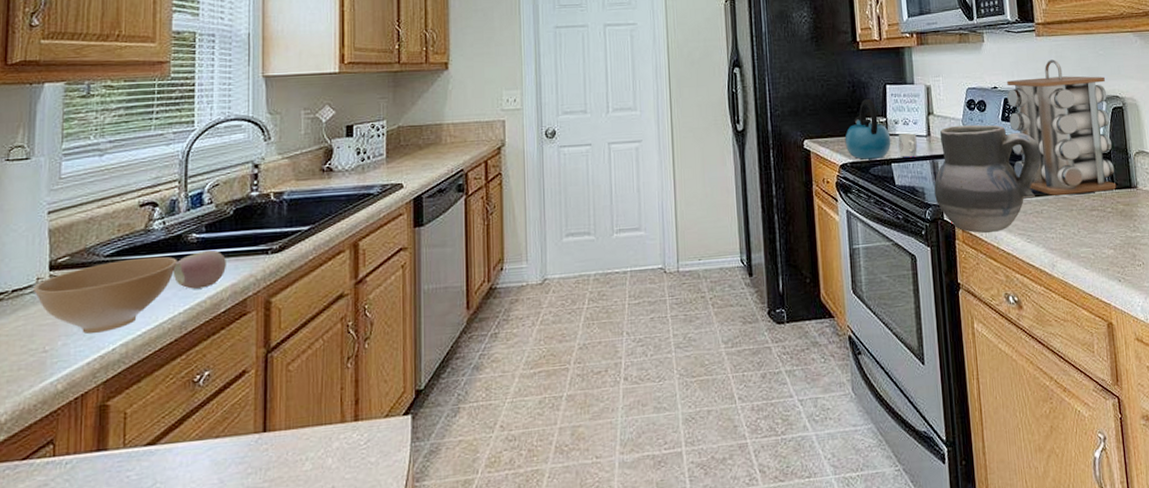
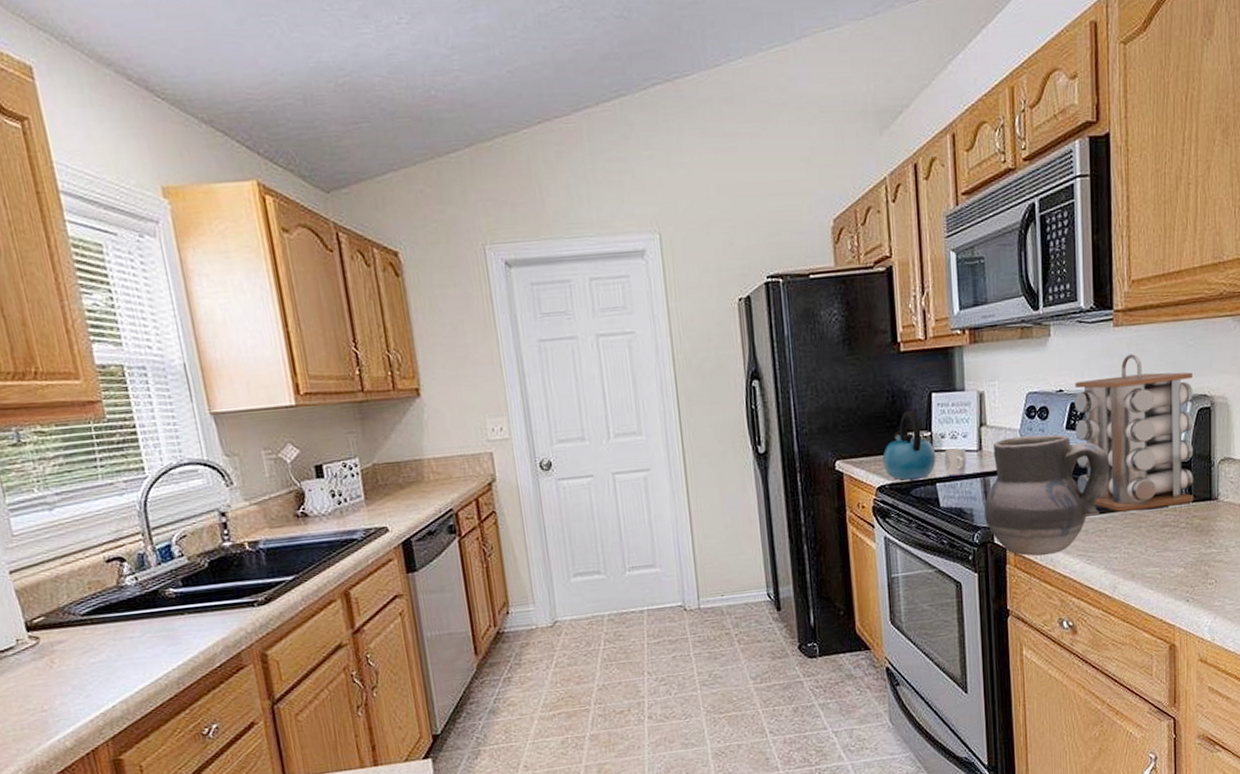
bowl: present [33,256,177,335] -> none [15,612,160,693]
fruit: present [173,250,226,289] -> none [156,604,213,645]

